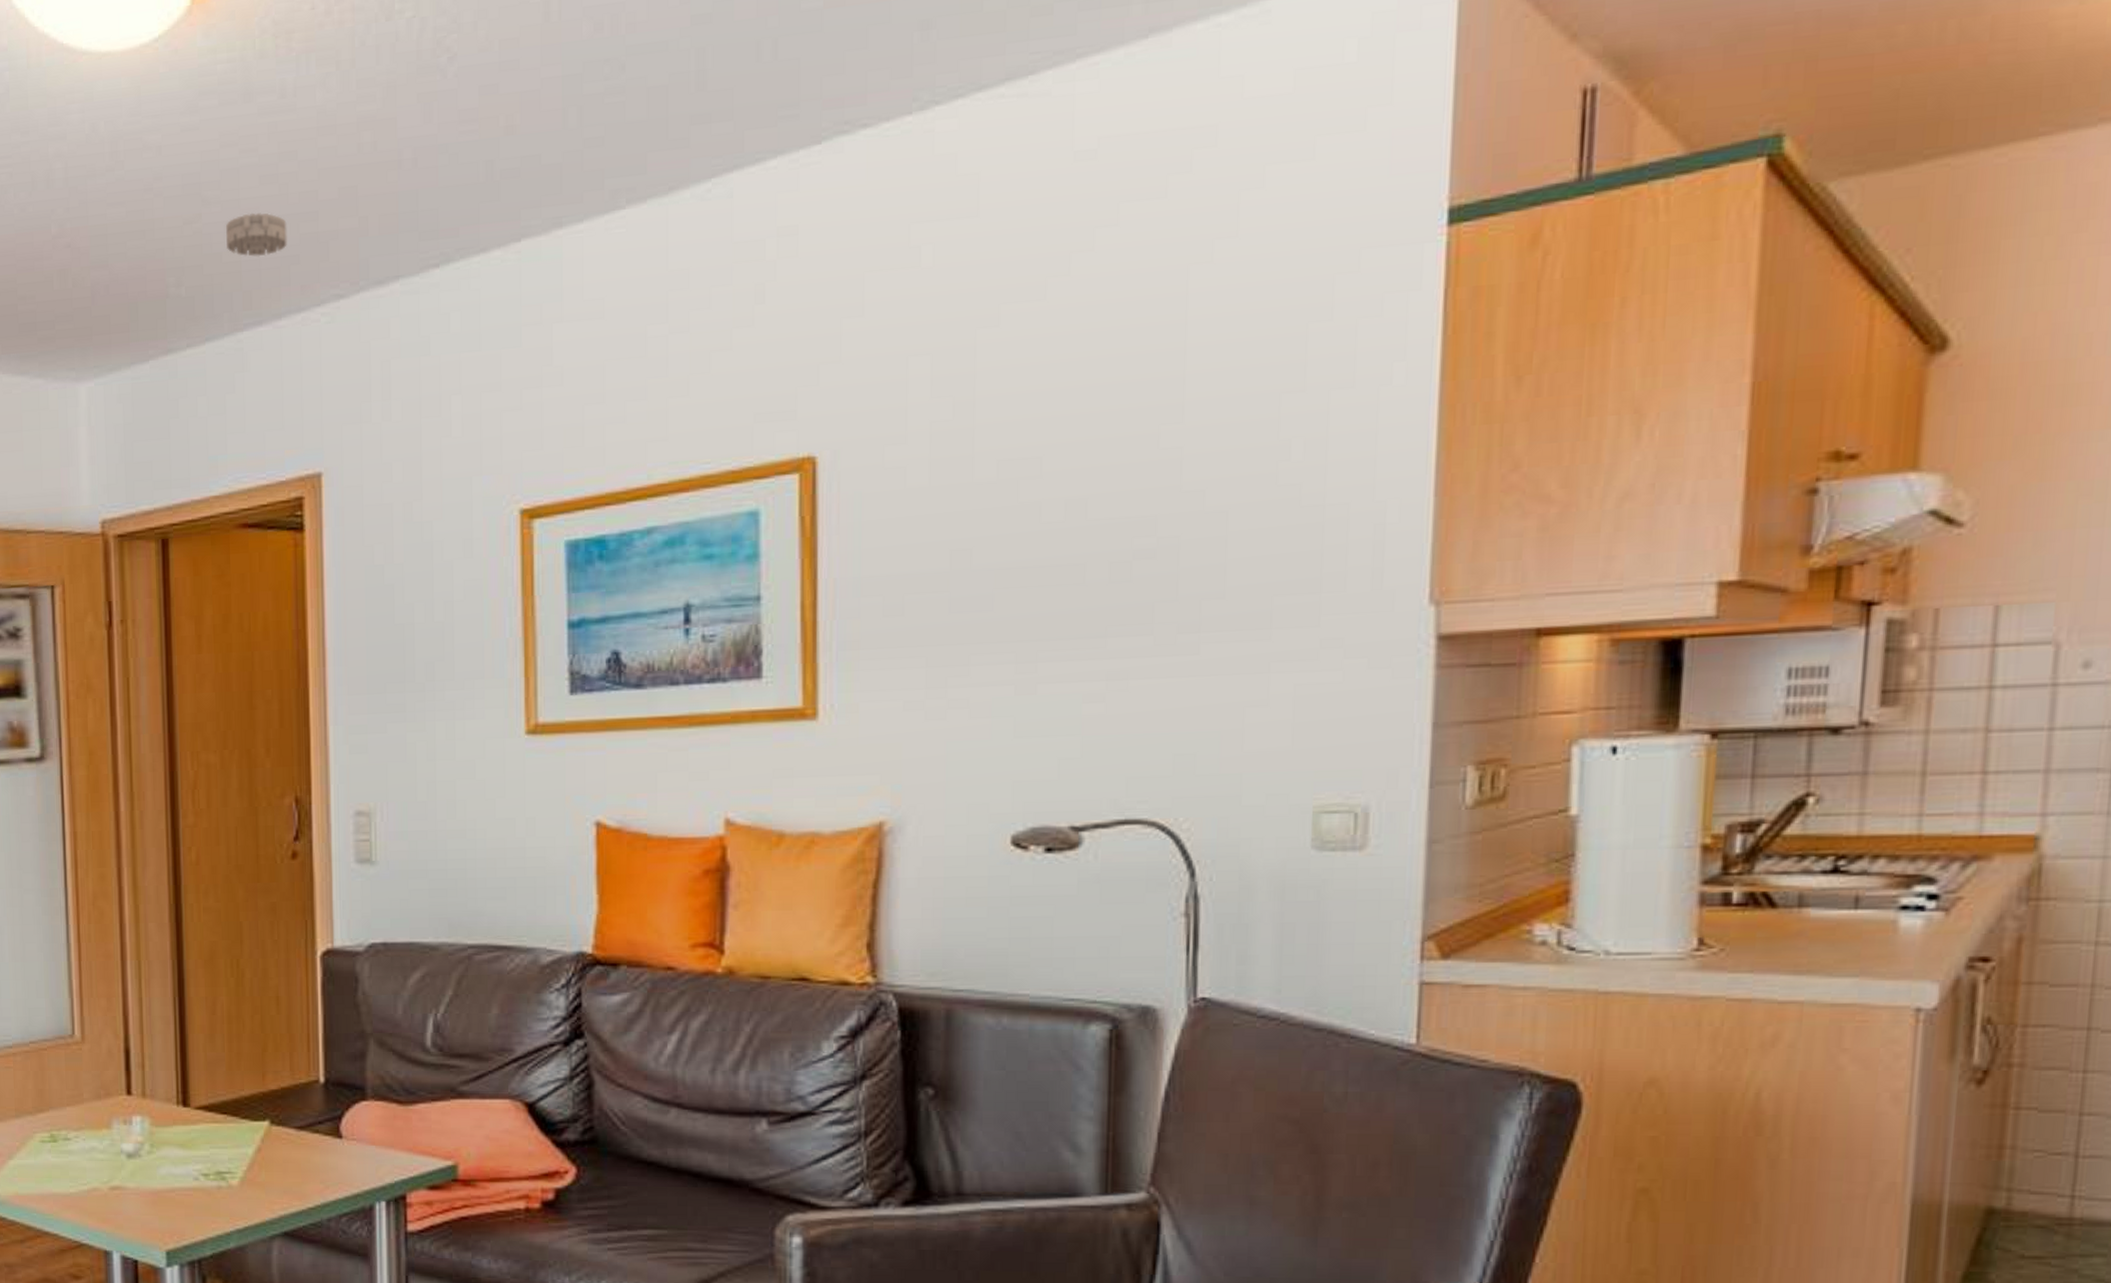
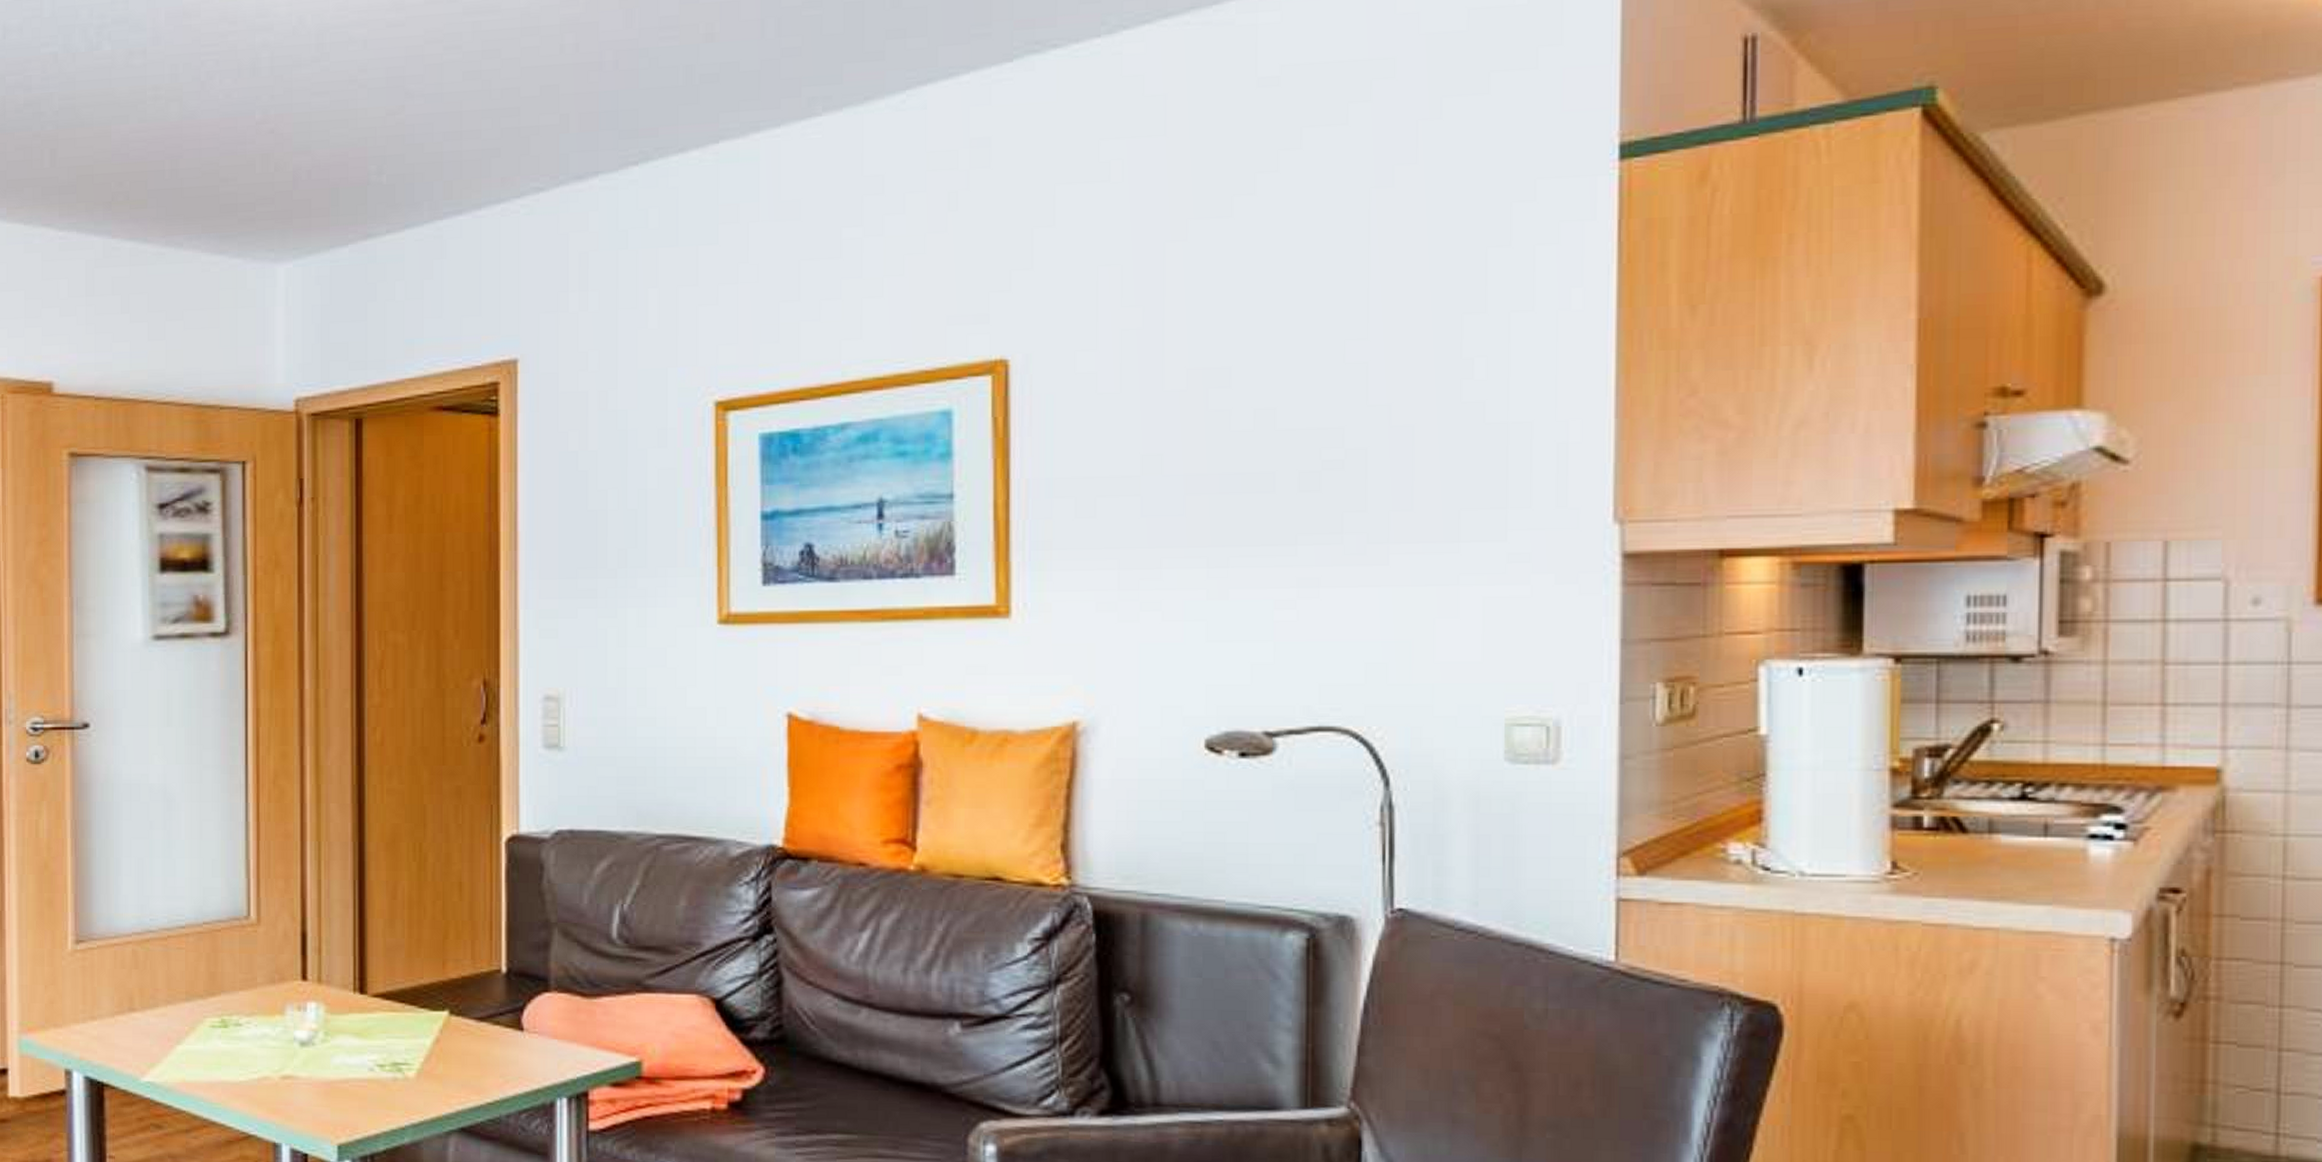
smoke detector: present [226,212,287,257] -> none [429,106,489,149]

